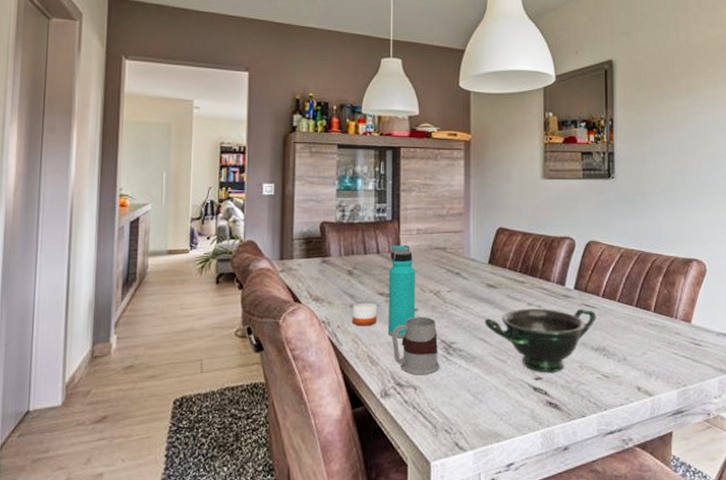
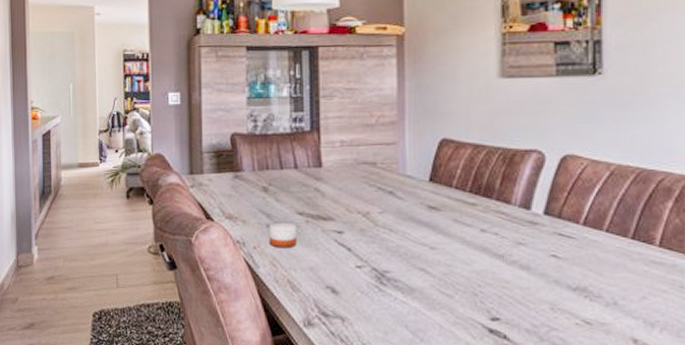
water bottle: present [389,244,415,339] -> none [309,158,340,264]
mug: present [392,316,440,375] -> none [315,239,372,306]
bowl: present [484,308,597,373] -> none [425,235,575,314]

